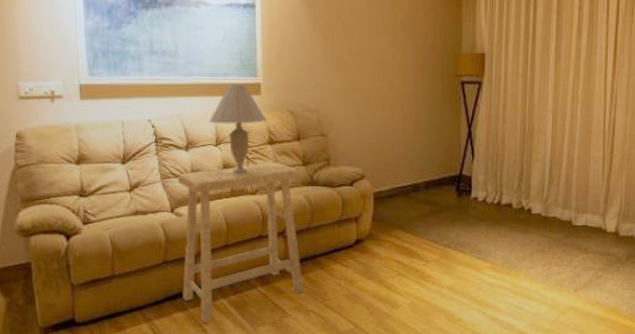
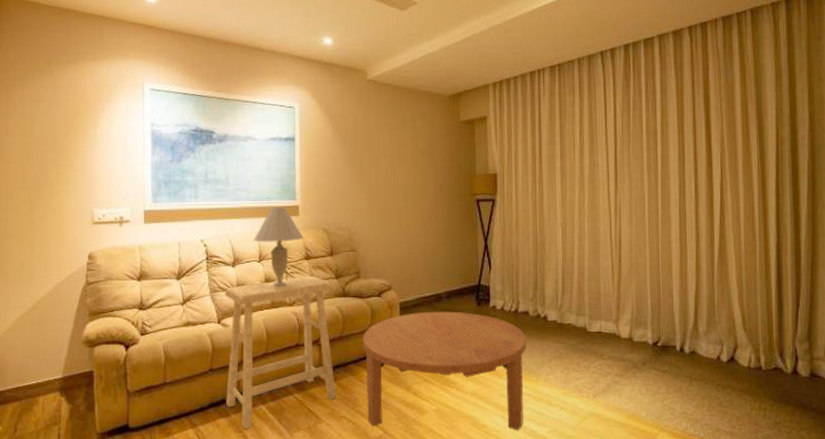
coffee table: none [333,202,508,324] -> present [363,311,526,430]

